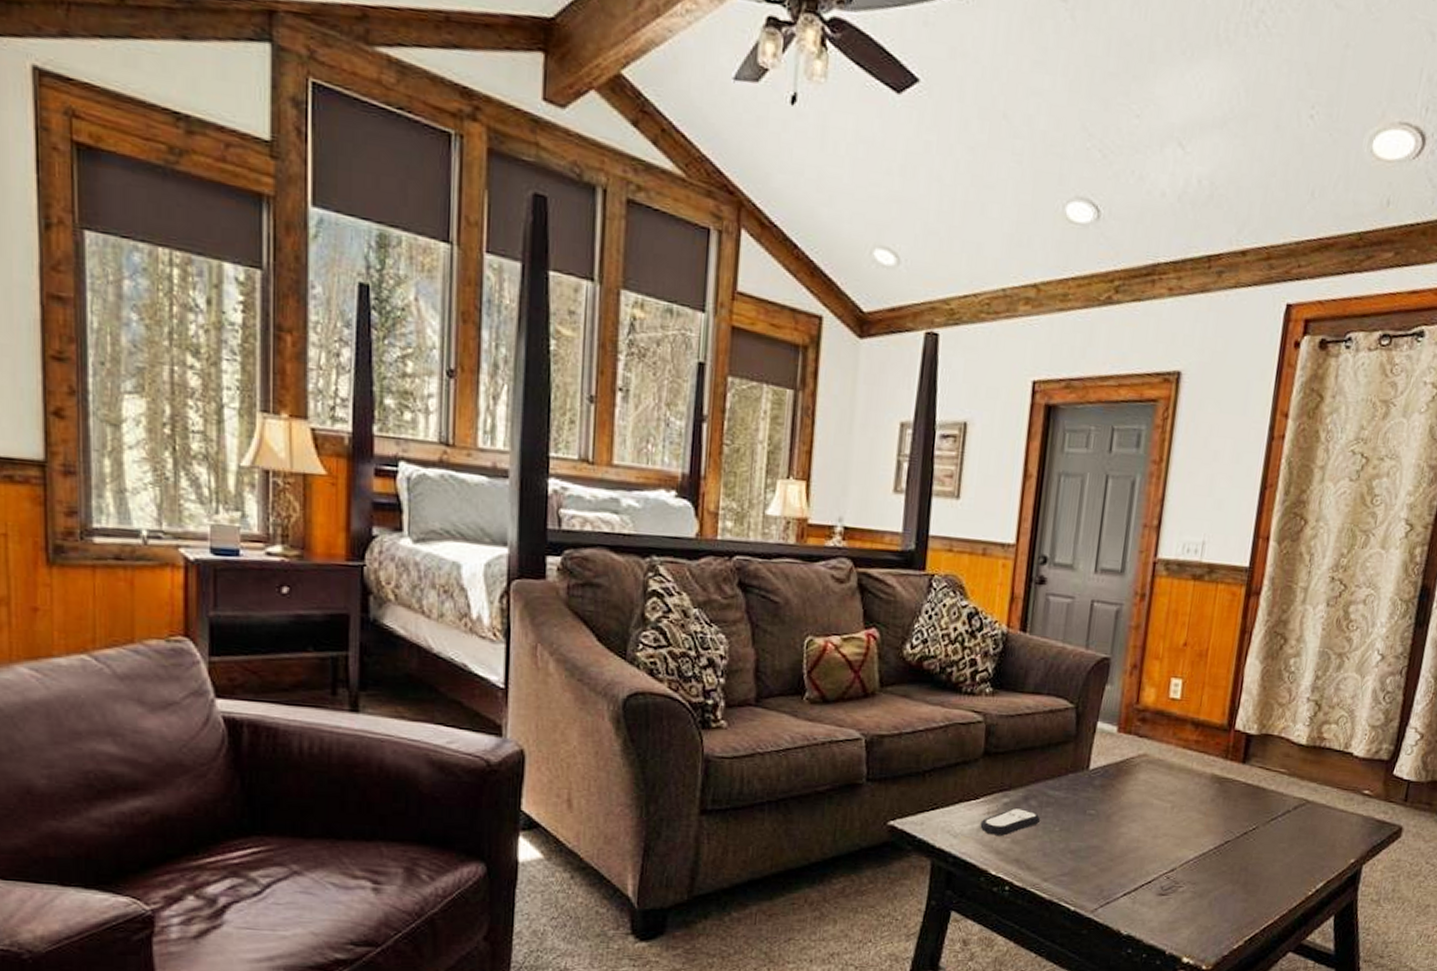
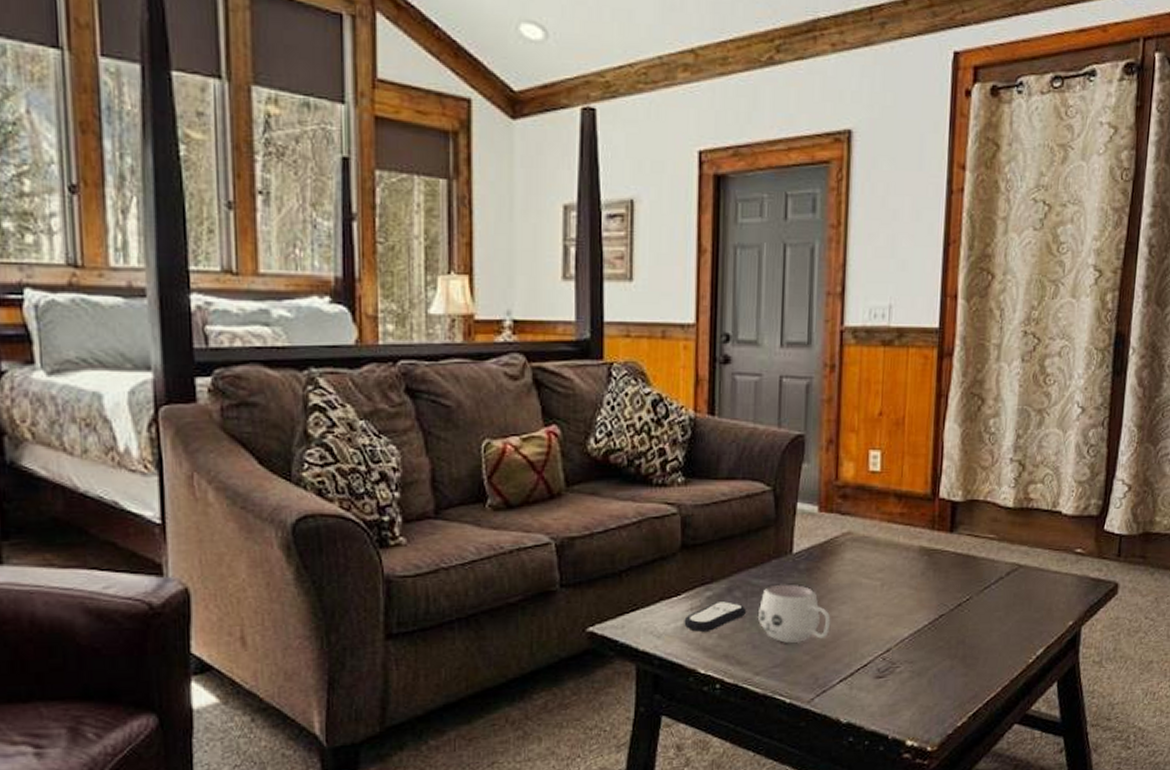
mug: none [1050,796,1121,855] -> present [757,582,831,644]

